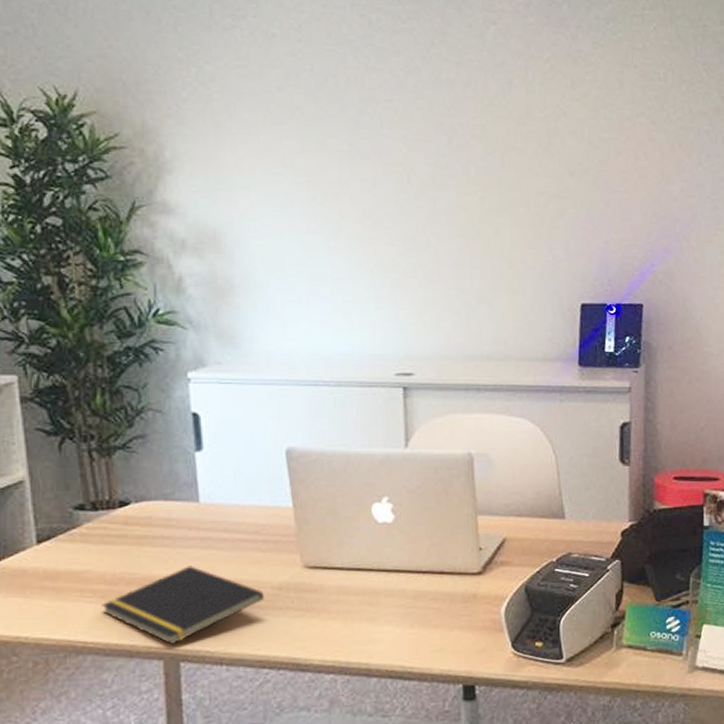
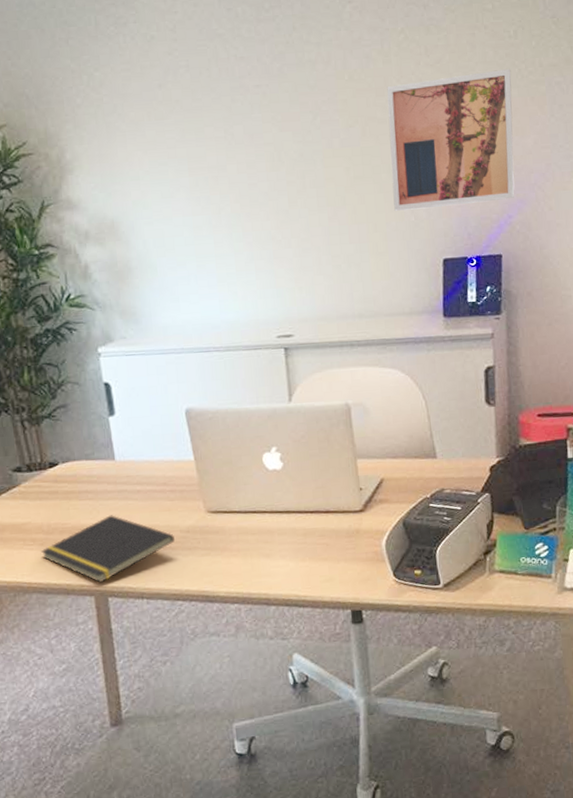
wall art: none [529,111,660,249] -> present [387,68,515,211]

